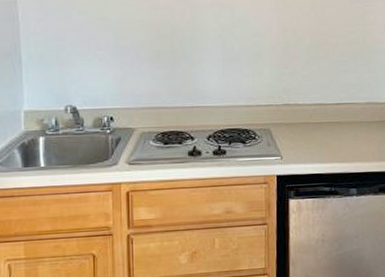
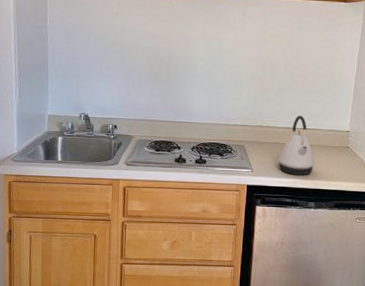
kettle: none [311,89,354,158] -> present [278,115,315,175]

